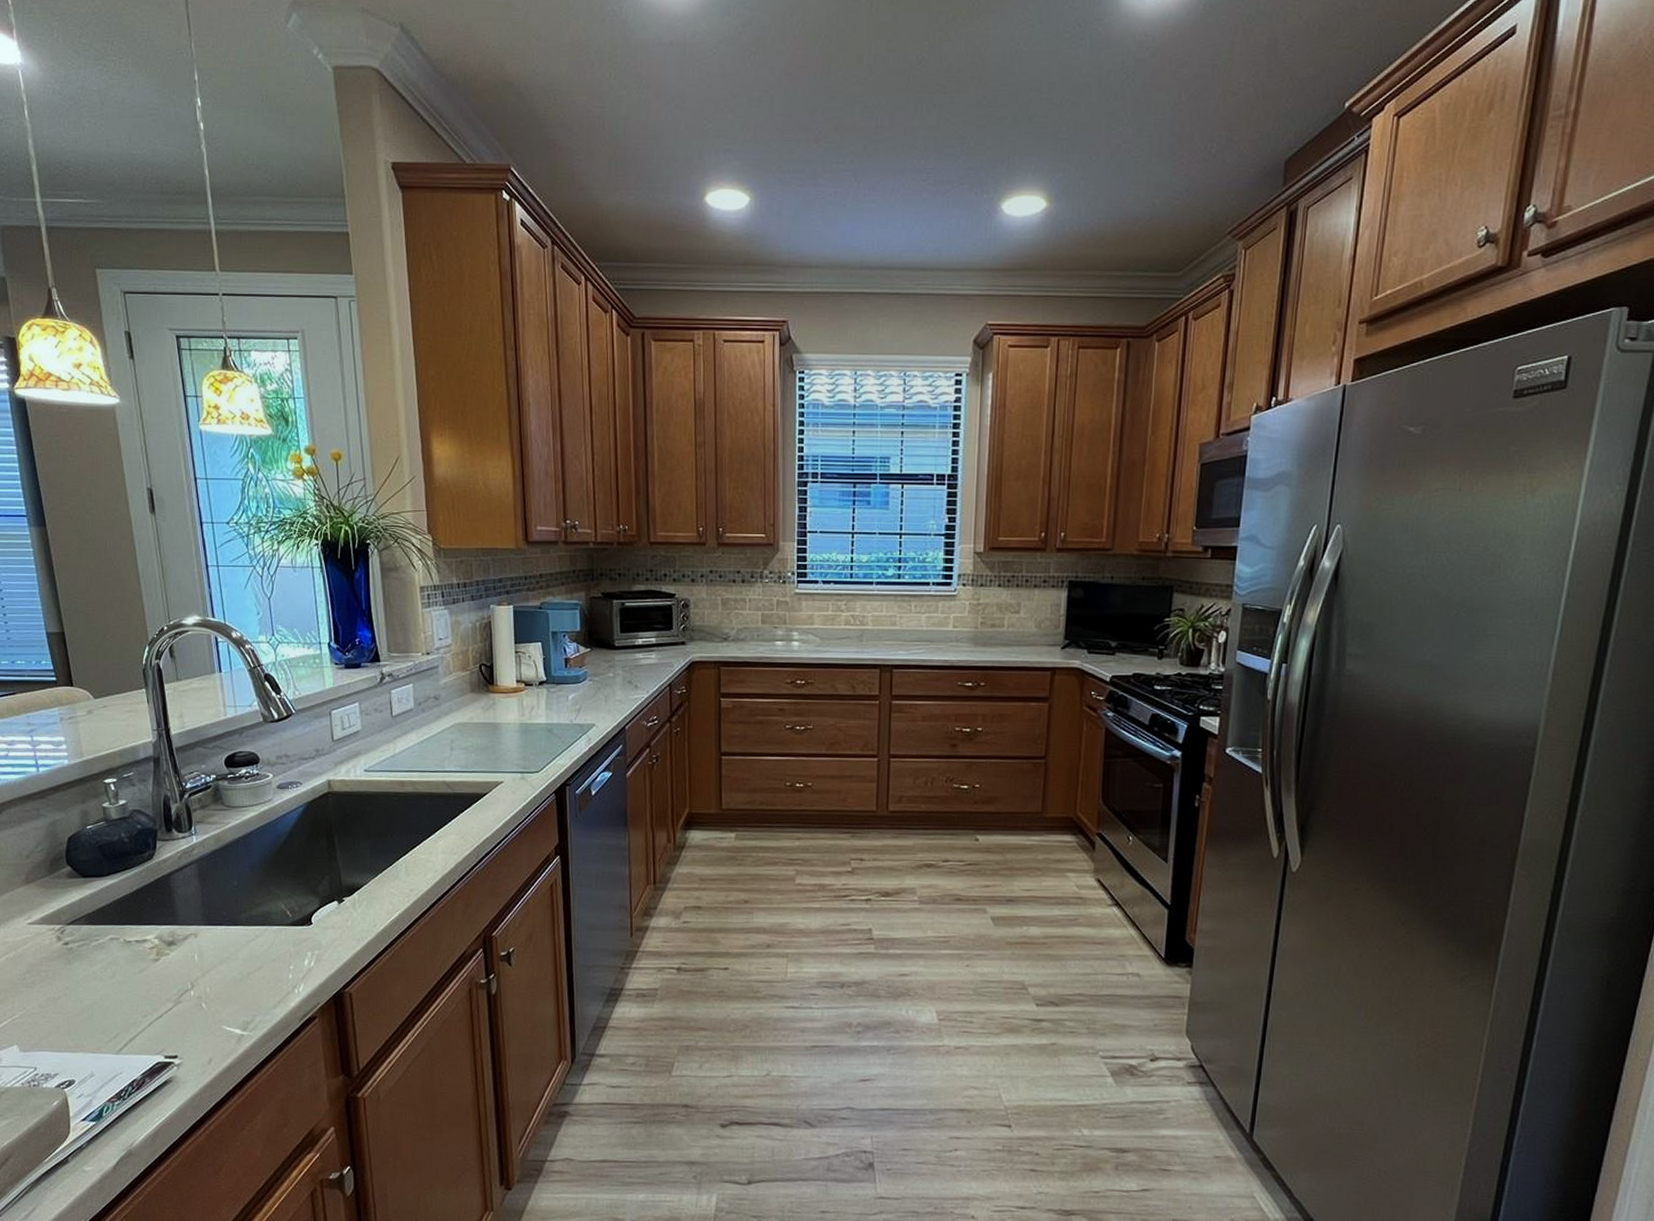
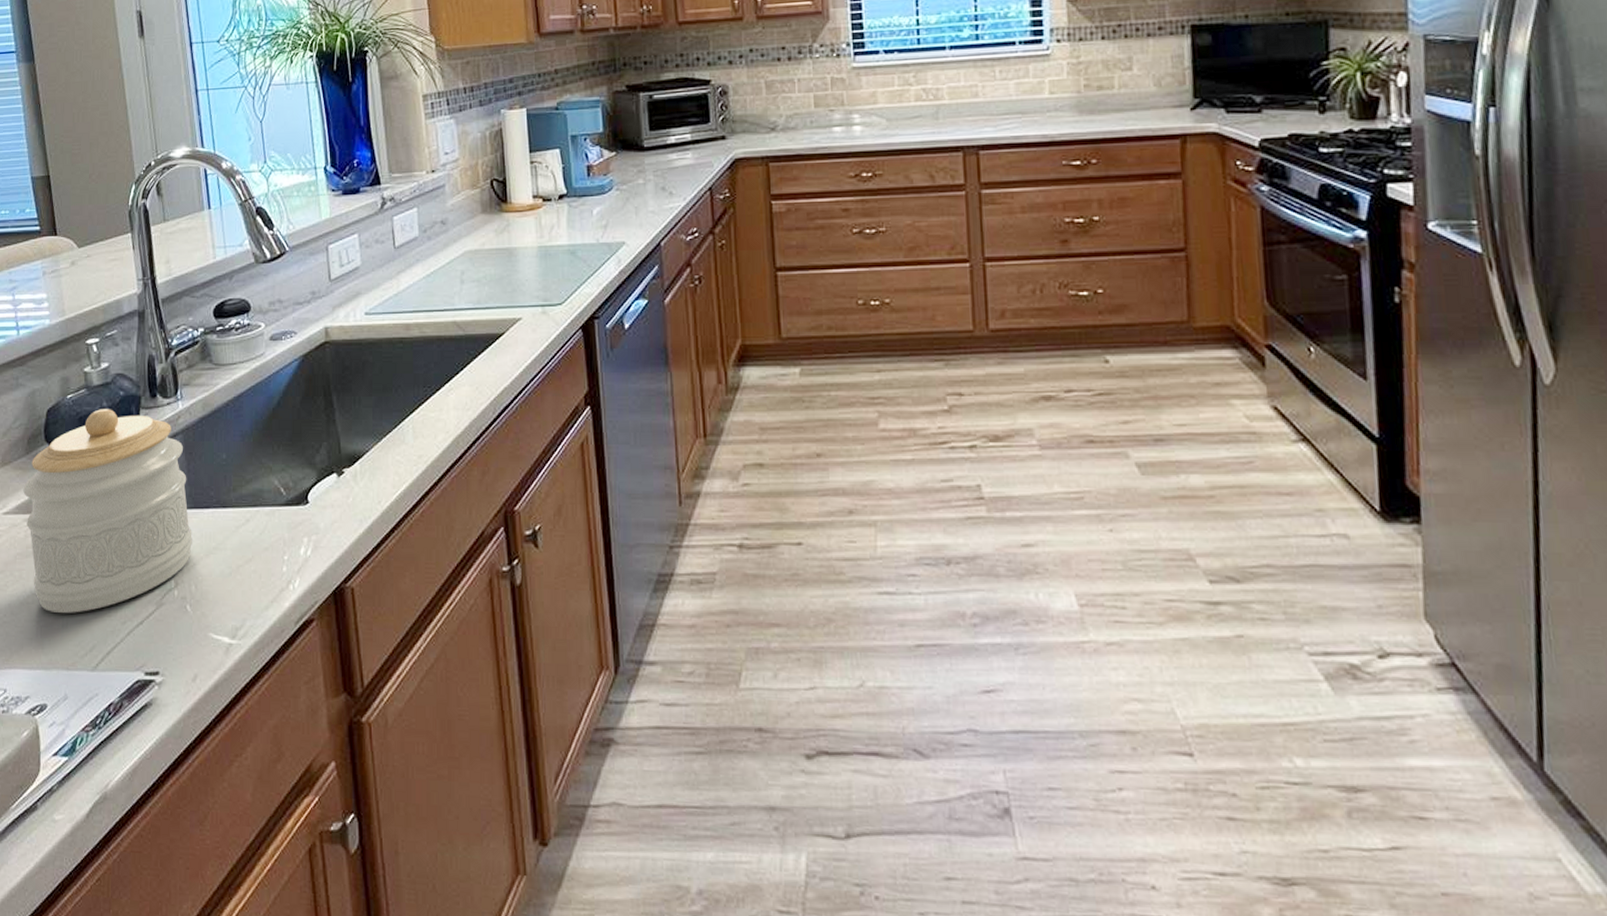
jar: none [47,839,207,1008] -> present [23,409,192,613]

